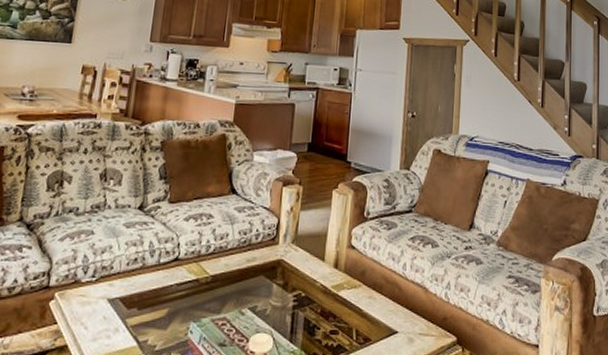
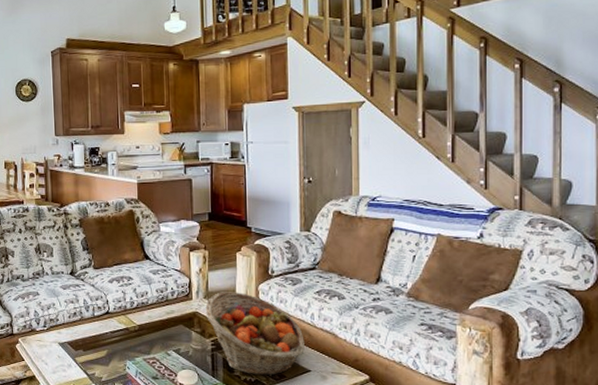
fruit basket: none [291,235,394,338] -> present [205,292,305,375]

